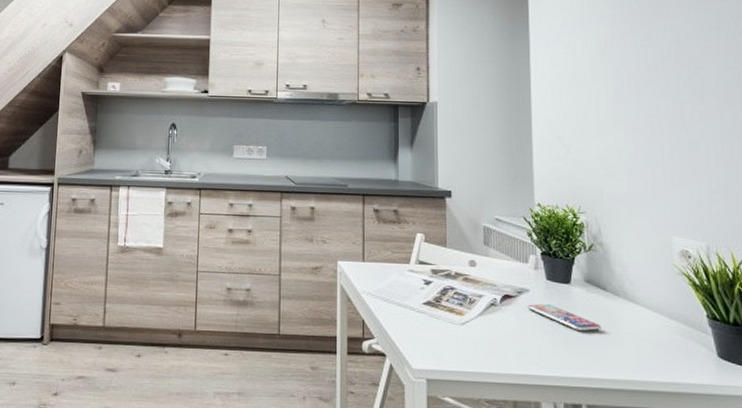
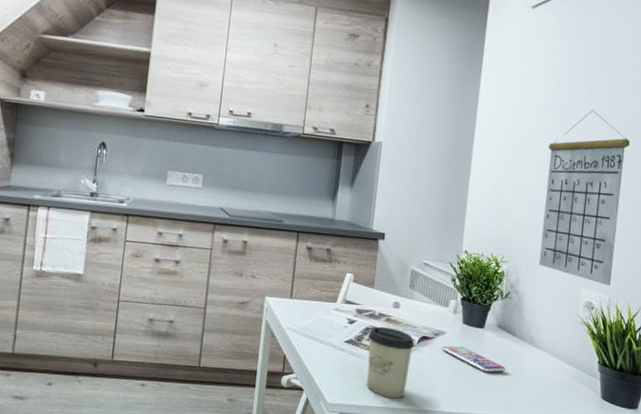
cup: none [447,286,497,363] -> present [367,326,414,399]
calendar: none [611,52,706,233] -> present [538,110,630,287]

